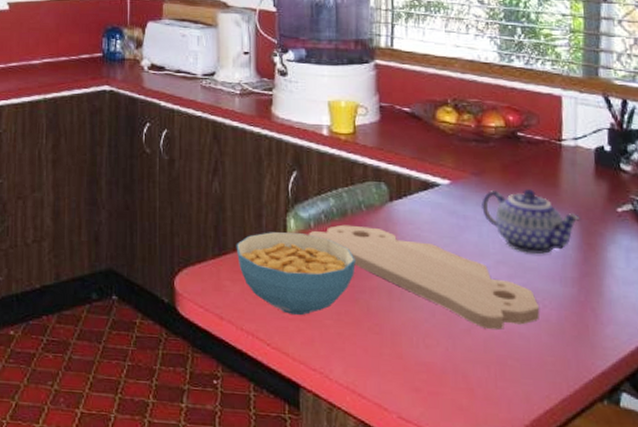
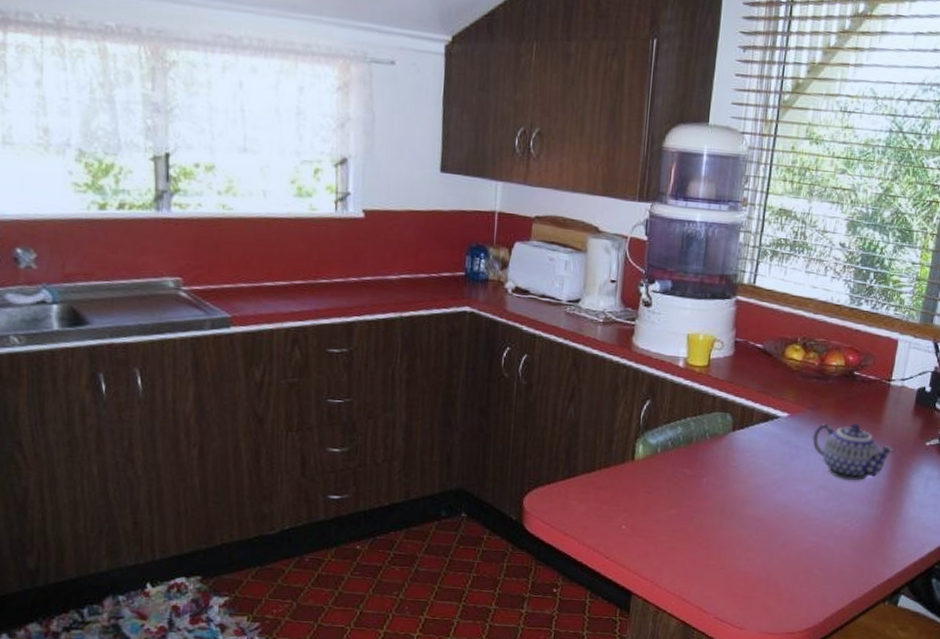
cereal bowl: present [236,232,356,315] -> none [585,456,695,532]
cutting board: present [308,224,540,330] -> none [654,451,848,545]

